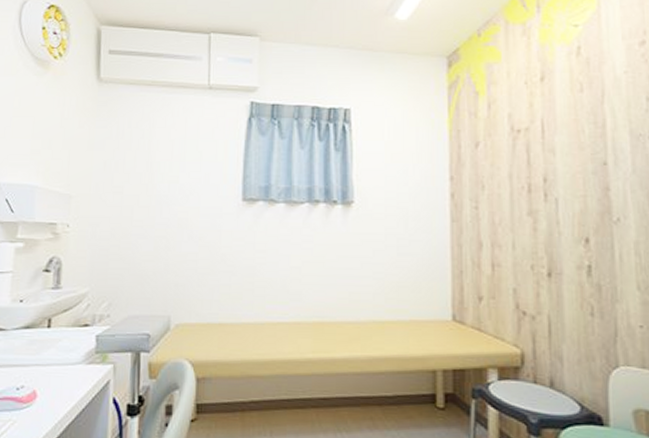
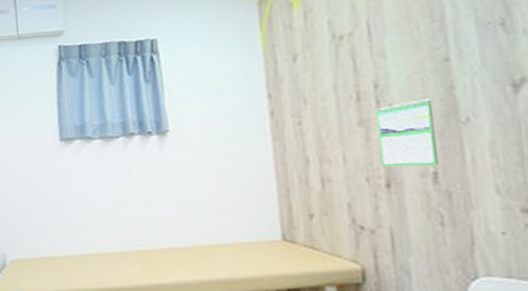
calendar: none [544,196,592,260] -> present [376,98,438,168]

